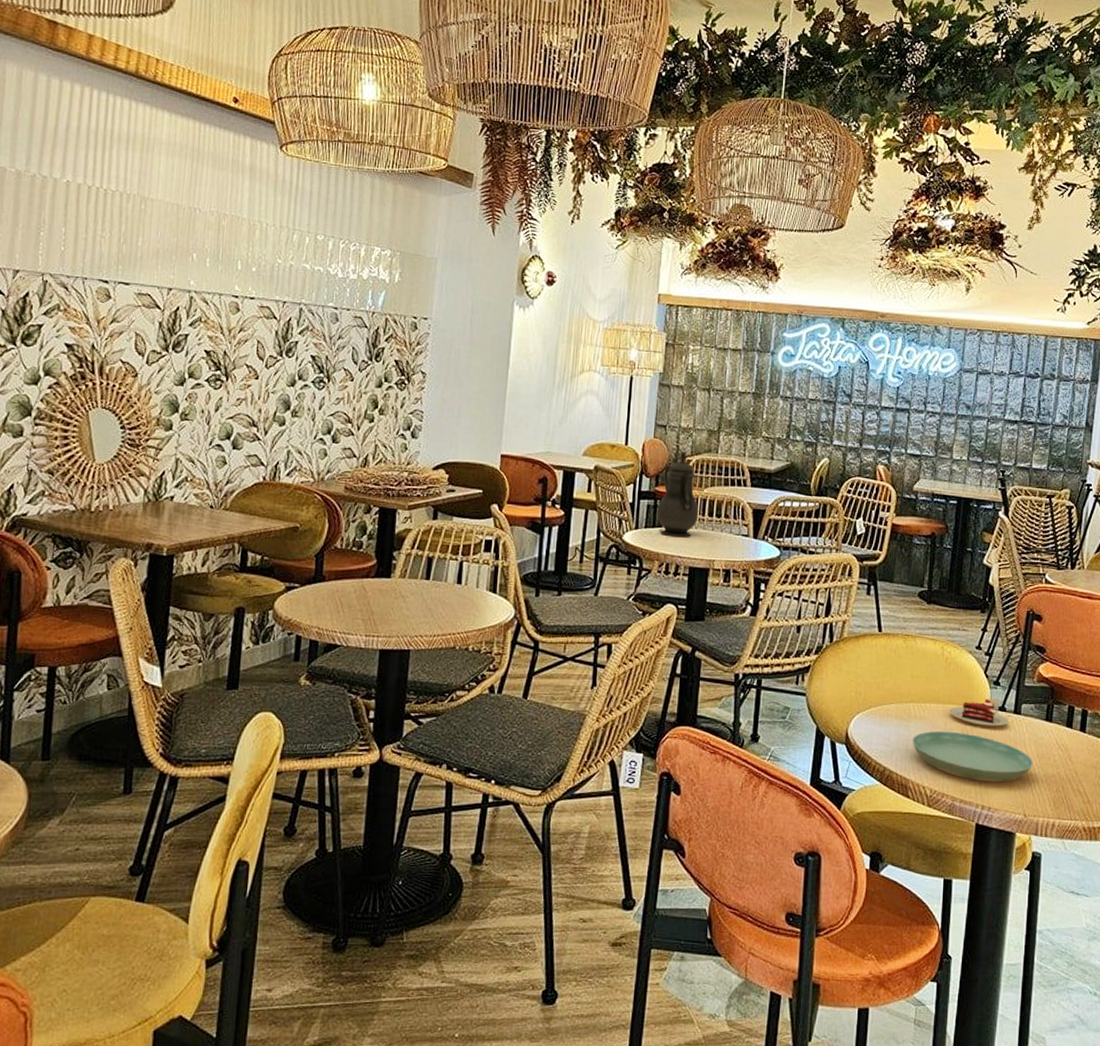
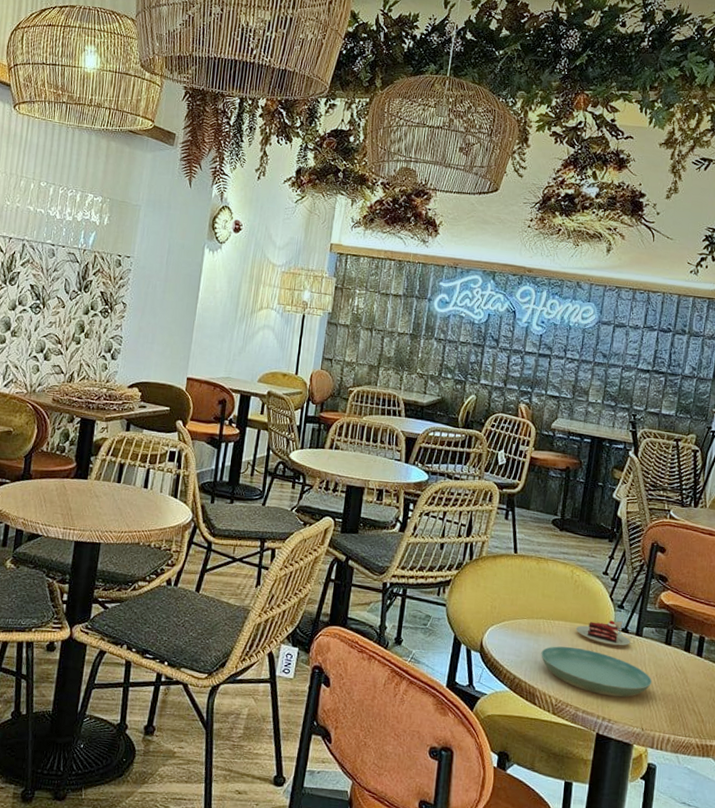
coffeepot: present [657,451,699,538] -> none [320,382,358,460]

